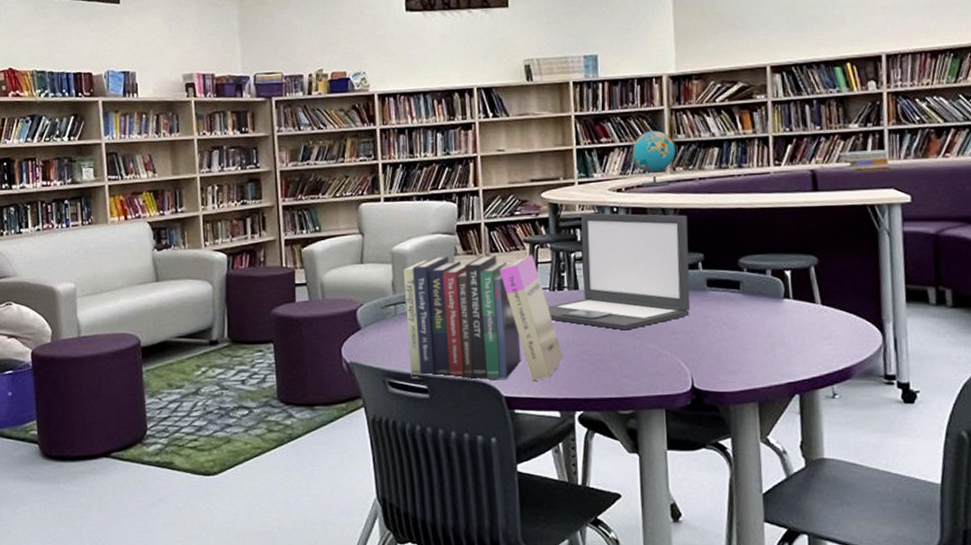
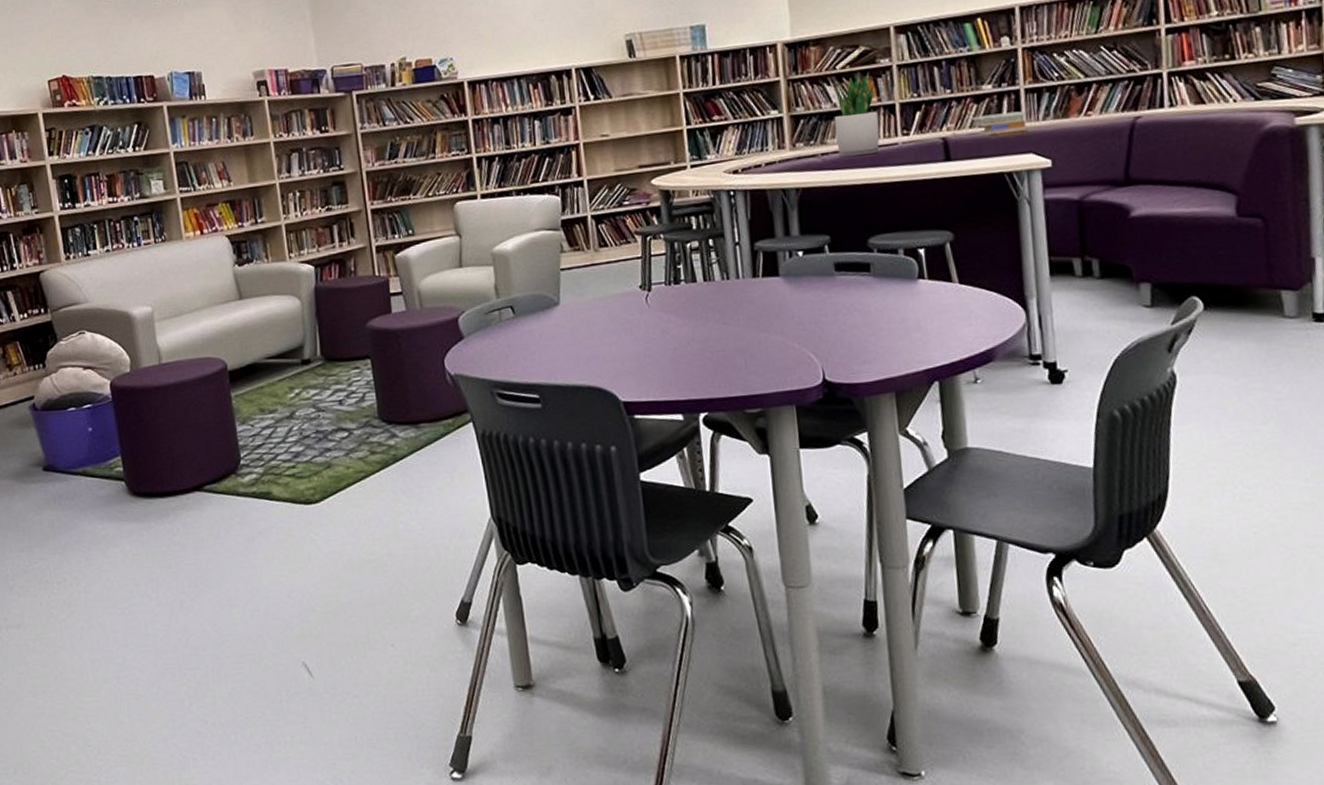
books: present [403,254,563,380] -> none [506,246,683,389]
laptop: present [547,213,691,331] -> none [663,195,818,324]
globe: present [628,131,679,187] -> none [743,104,799,167]
planter: none [712,106,753,183] -> present [834,72,880,157]

